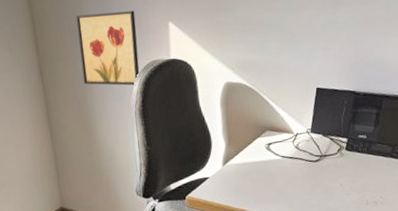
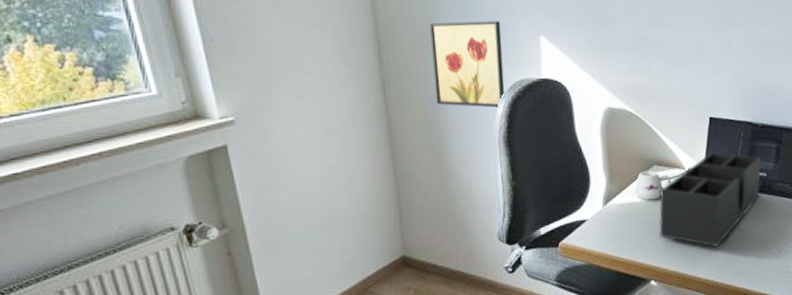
mug: none [249,135,281,161] -> present [634,170,670,200]
desk organizer: none [270,118,362,200] -> present [659,152,761,248]

